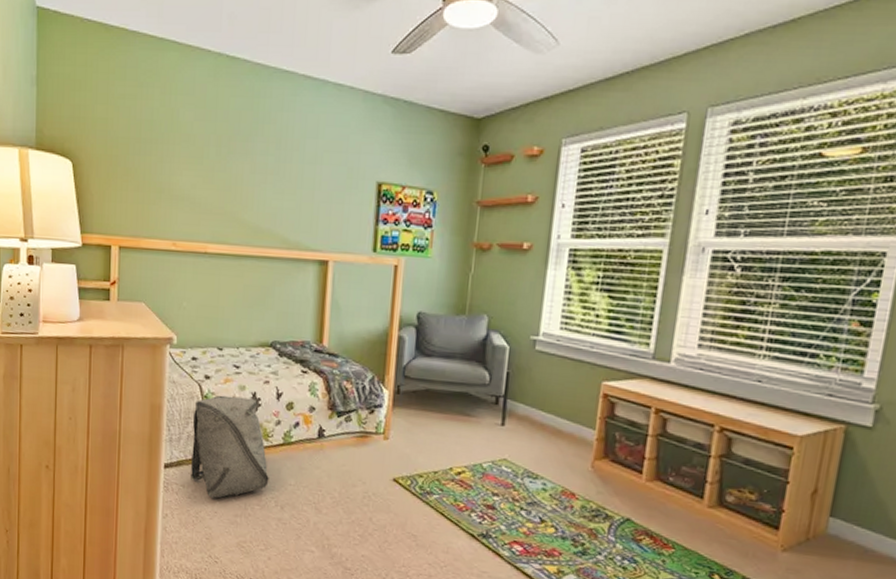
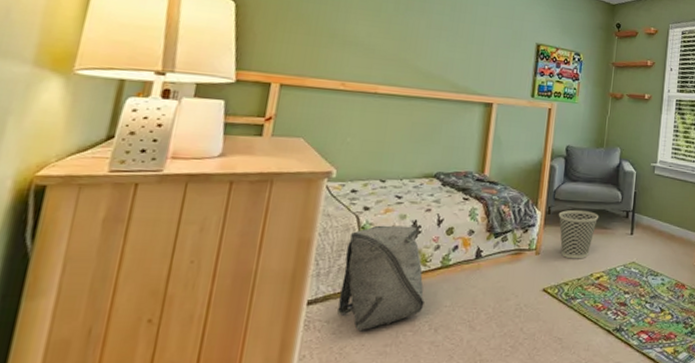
wastebasket: none [409,390,460,450] -> present [558,209,599,259]

